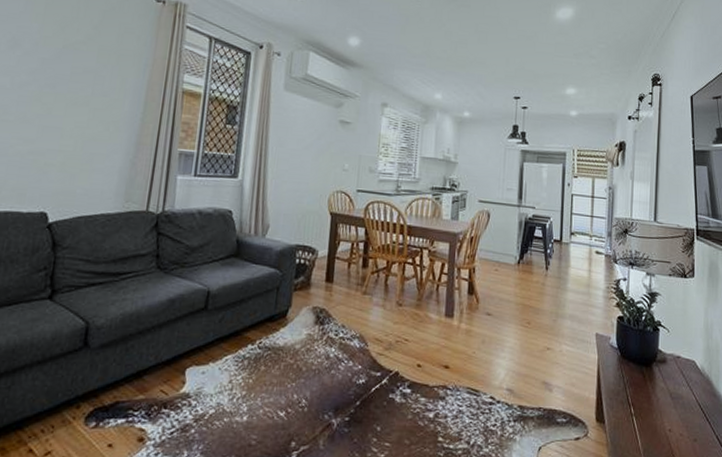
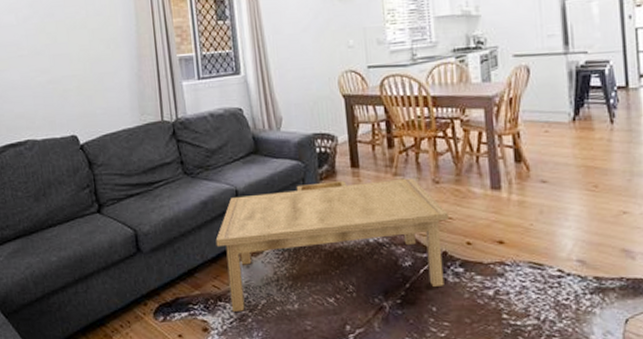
coffee table: none [174,293,406,421] -> present [215,178,449,312]

